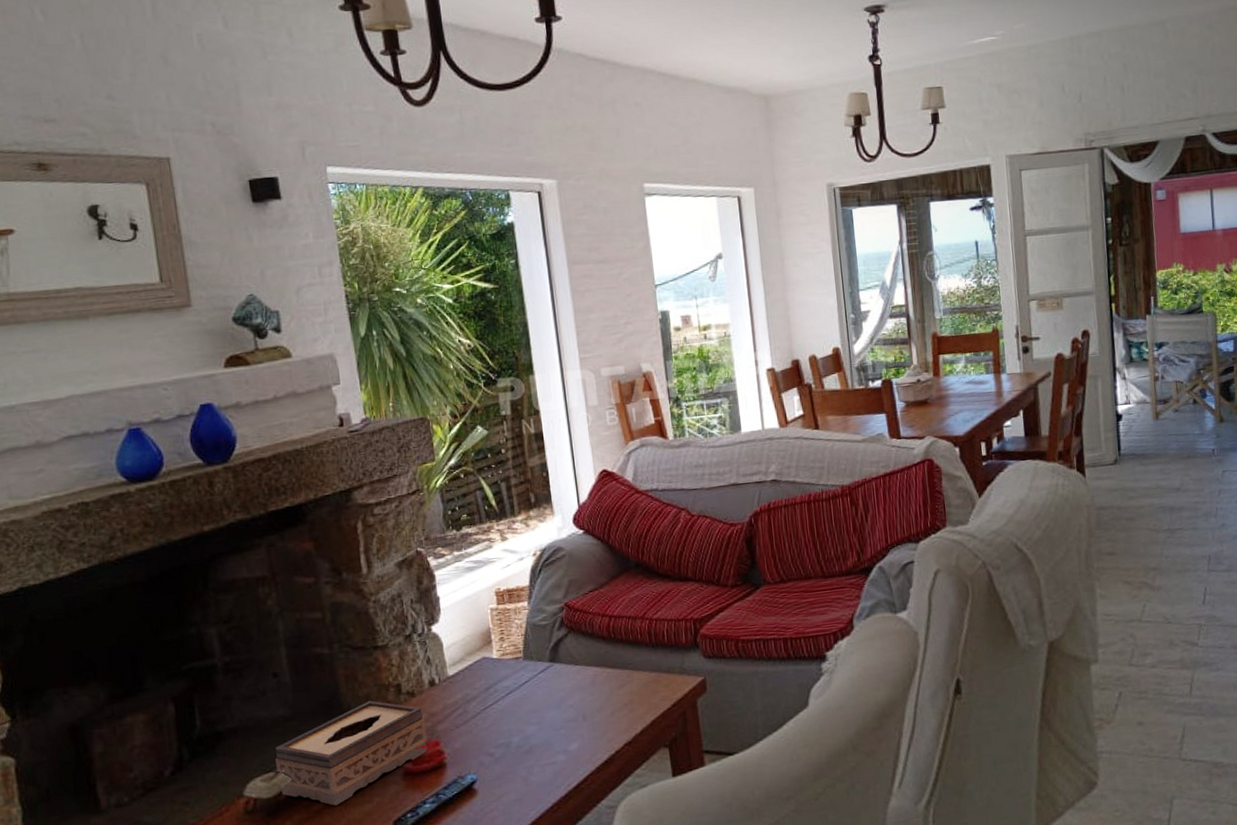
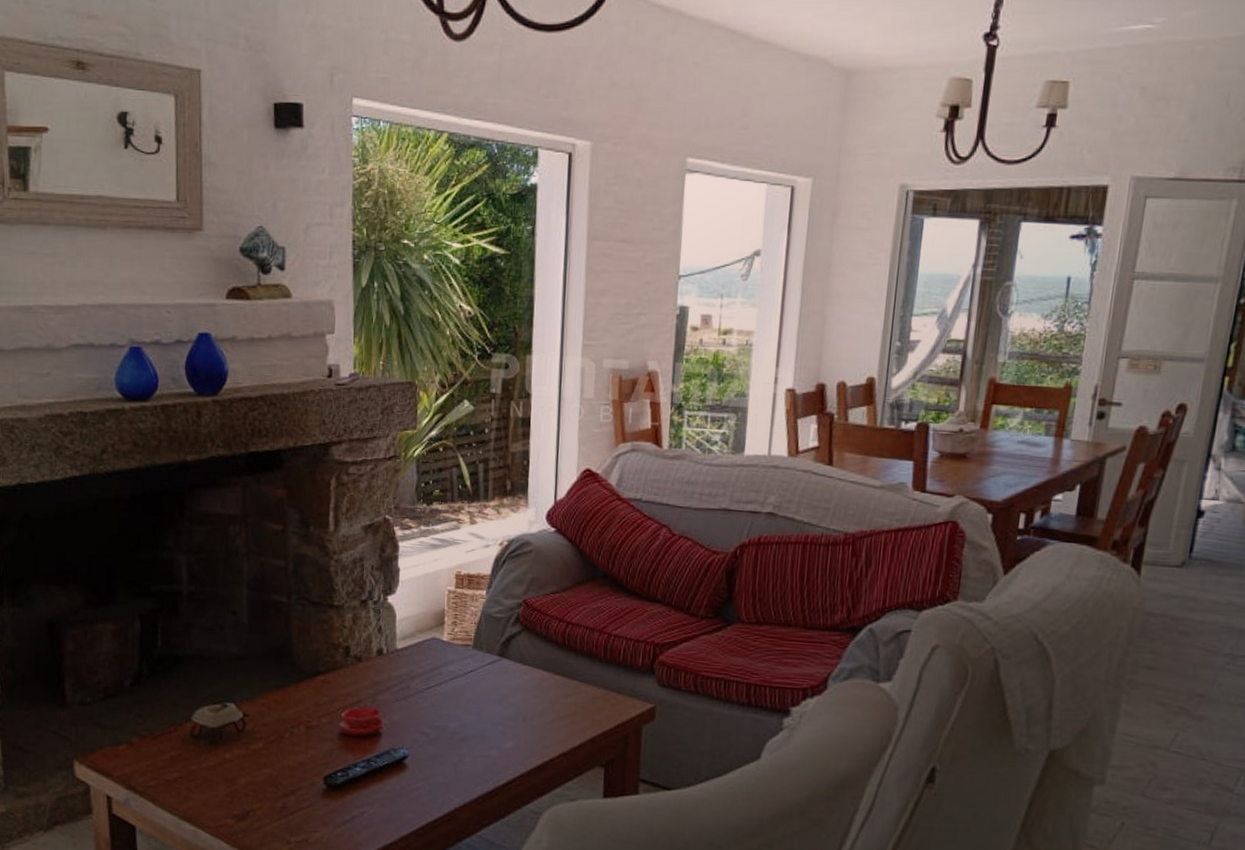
tissue box: present [275,700,428,806] -> none [224,656,368,750]

